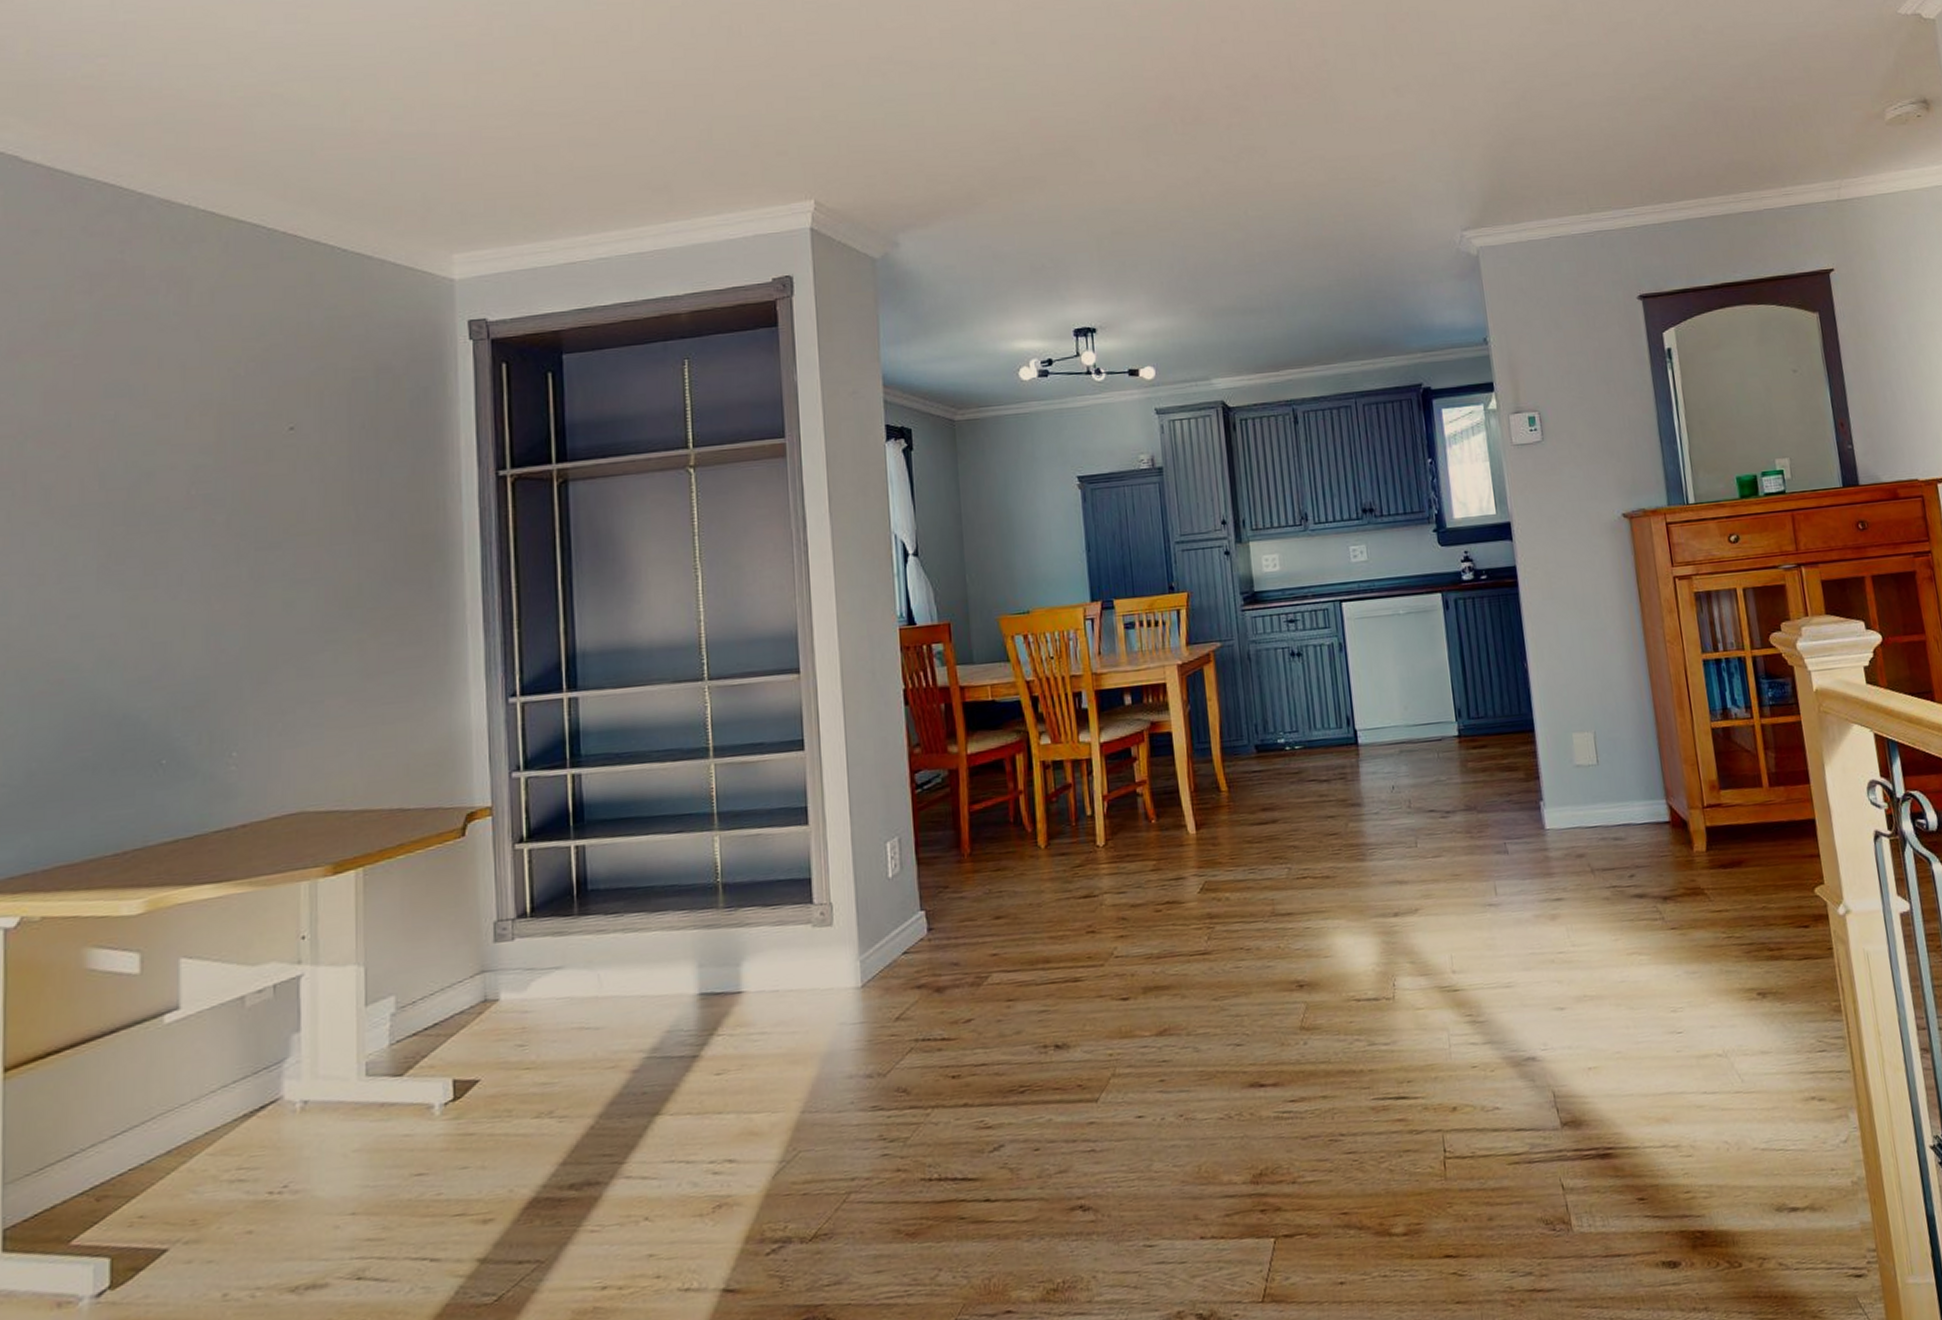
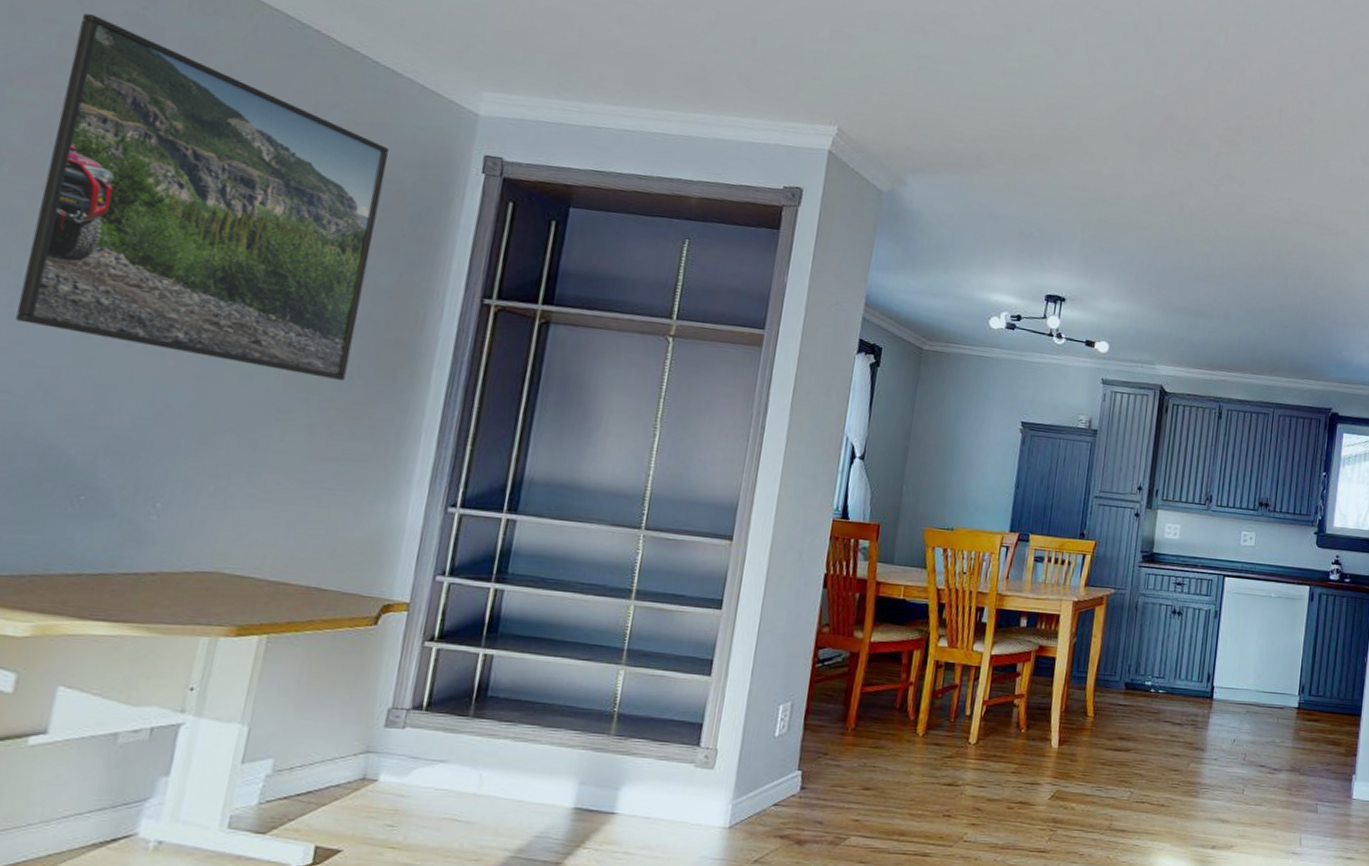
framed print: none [67,271,382,597] -> present [15,13,389,380]

